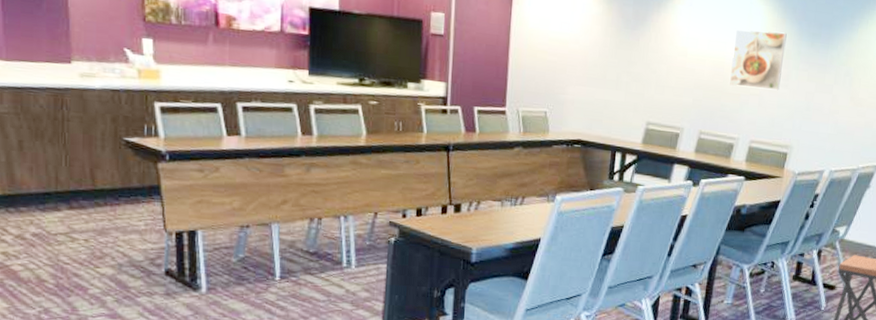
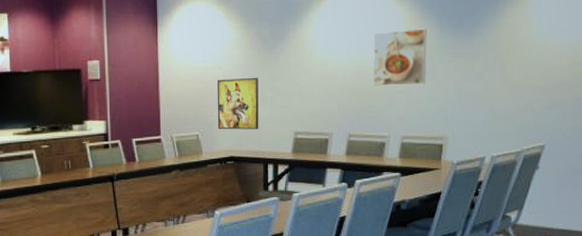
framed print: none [567,54,616,114] -> present [217,77,259,130]

